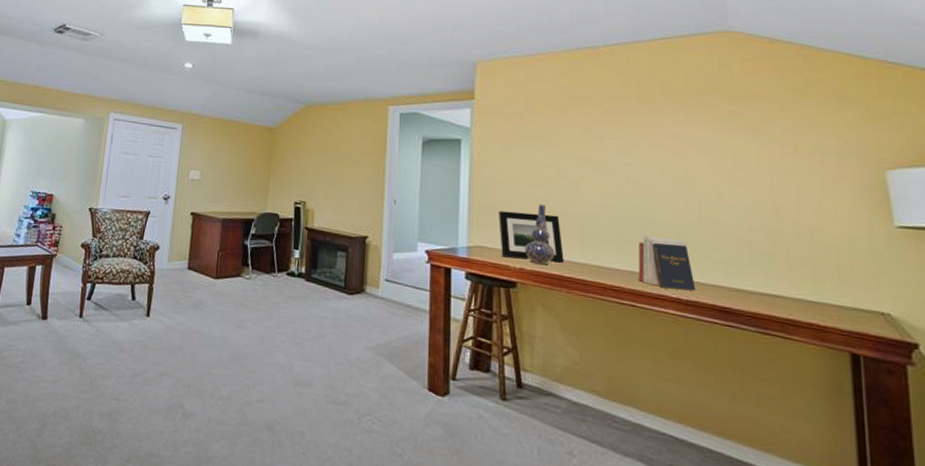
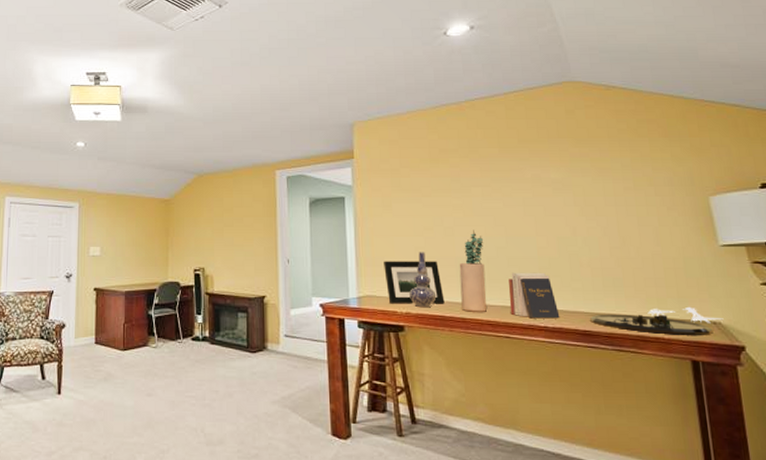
vase: none [583,185,614,276] -> present [459,229,487,312]
decorative tray: none [731,290,894,327] -> present [590,306,724,335]

